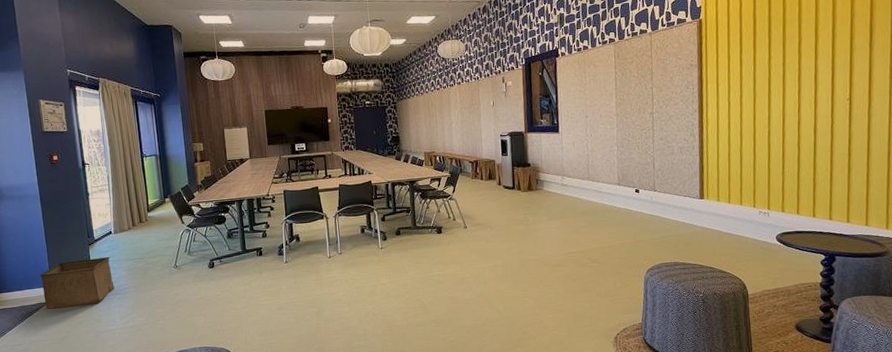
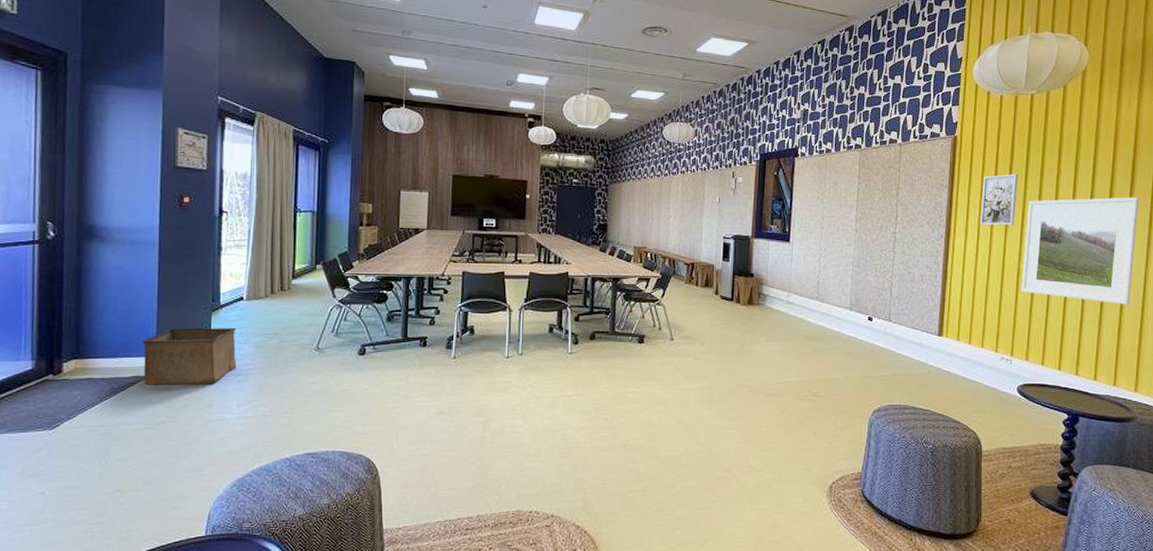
wall art: none [729,46,763,97] -> present [980,173,1019,226]
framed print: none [772,53,879,153] -> present [1021,197,1139,305]

